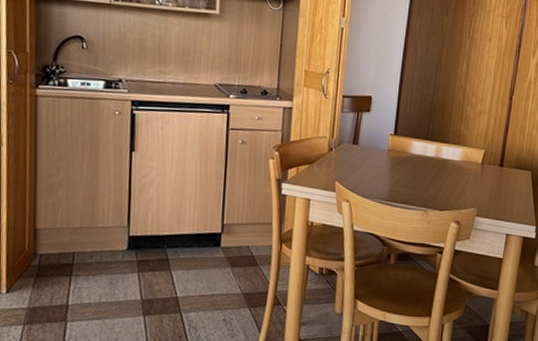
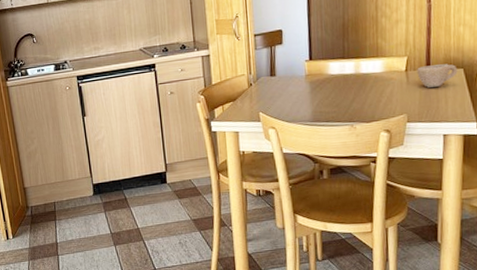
cup: none [491,162,526,185] -> present [417,64,458,88]

